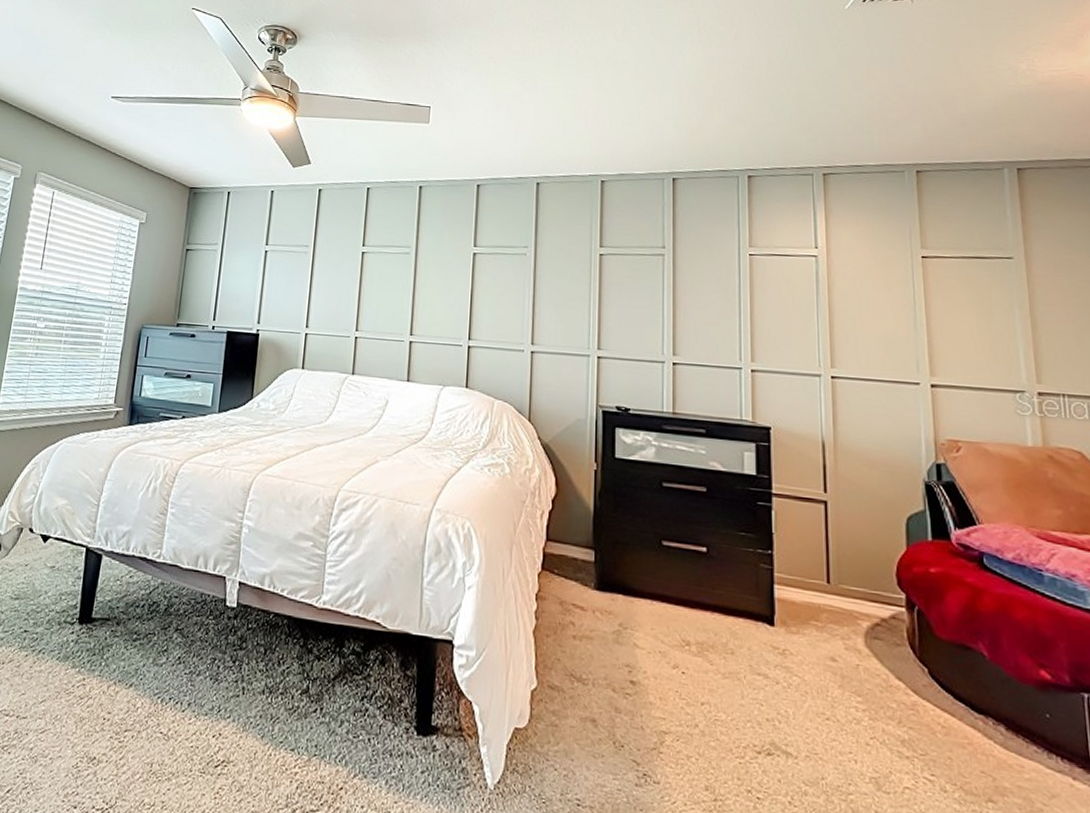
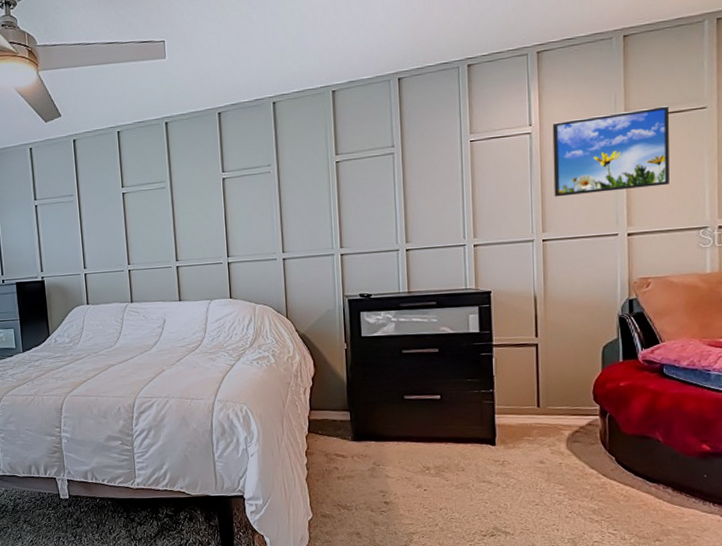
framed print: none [841,249,976,337] -> present [552,106,669,197]

